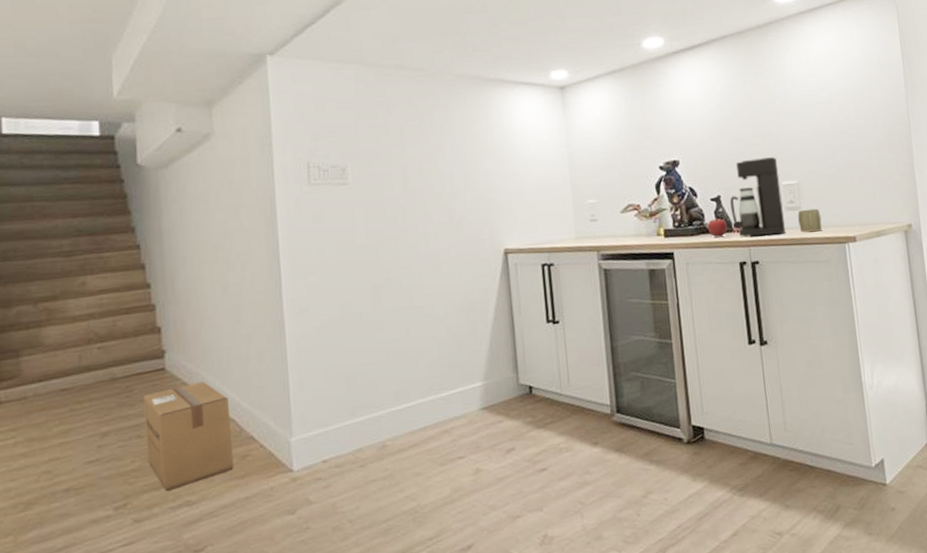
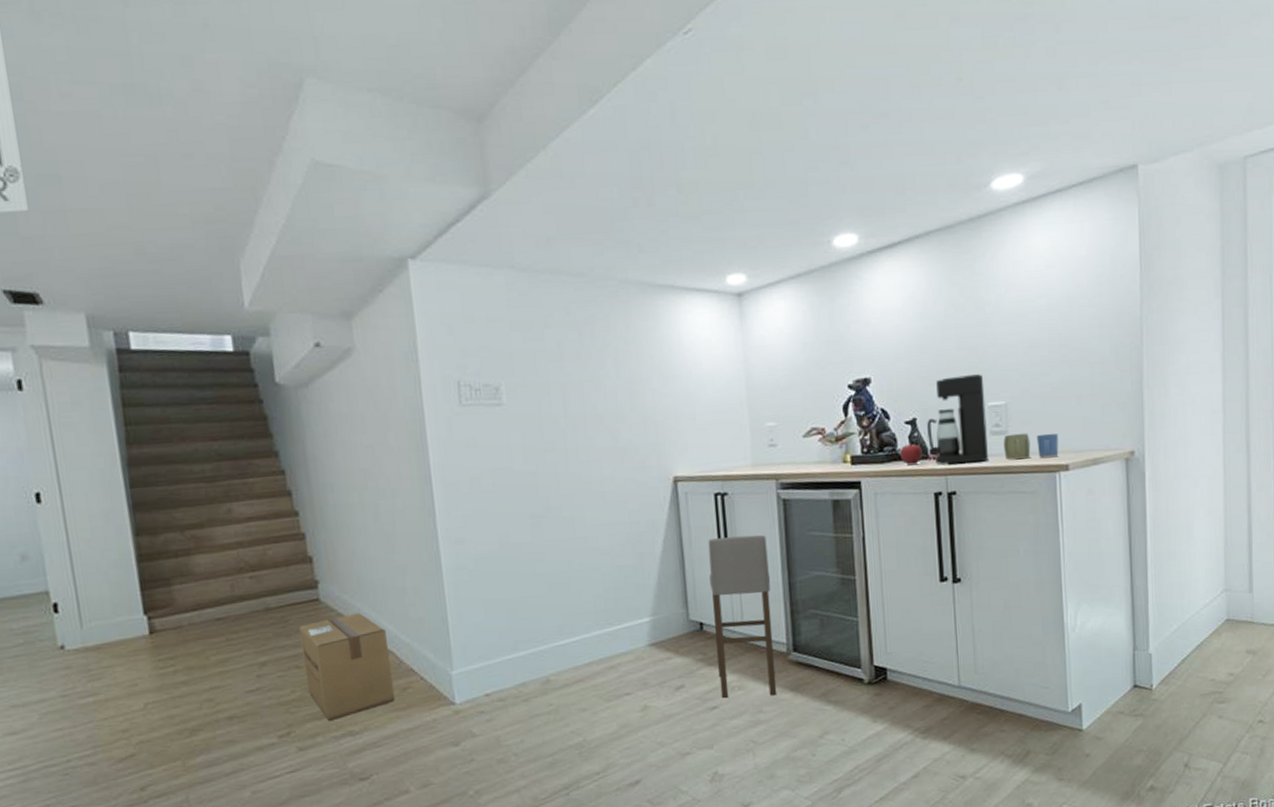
bar stool: none [536,302,603,460] -> present [708,535,777,698]
mug: none [826,208,846,231] -> present [1036,433,1059,458]

